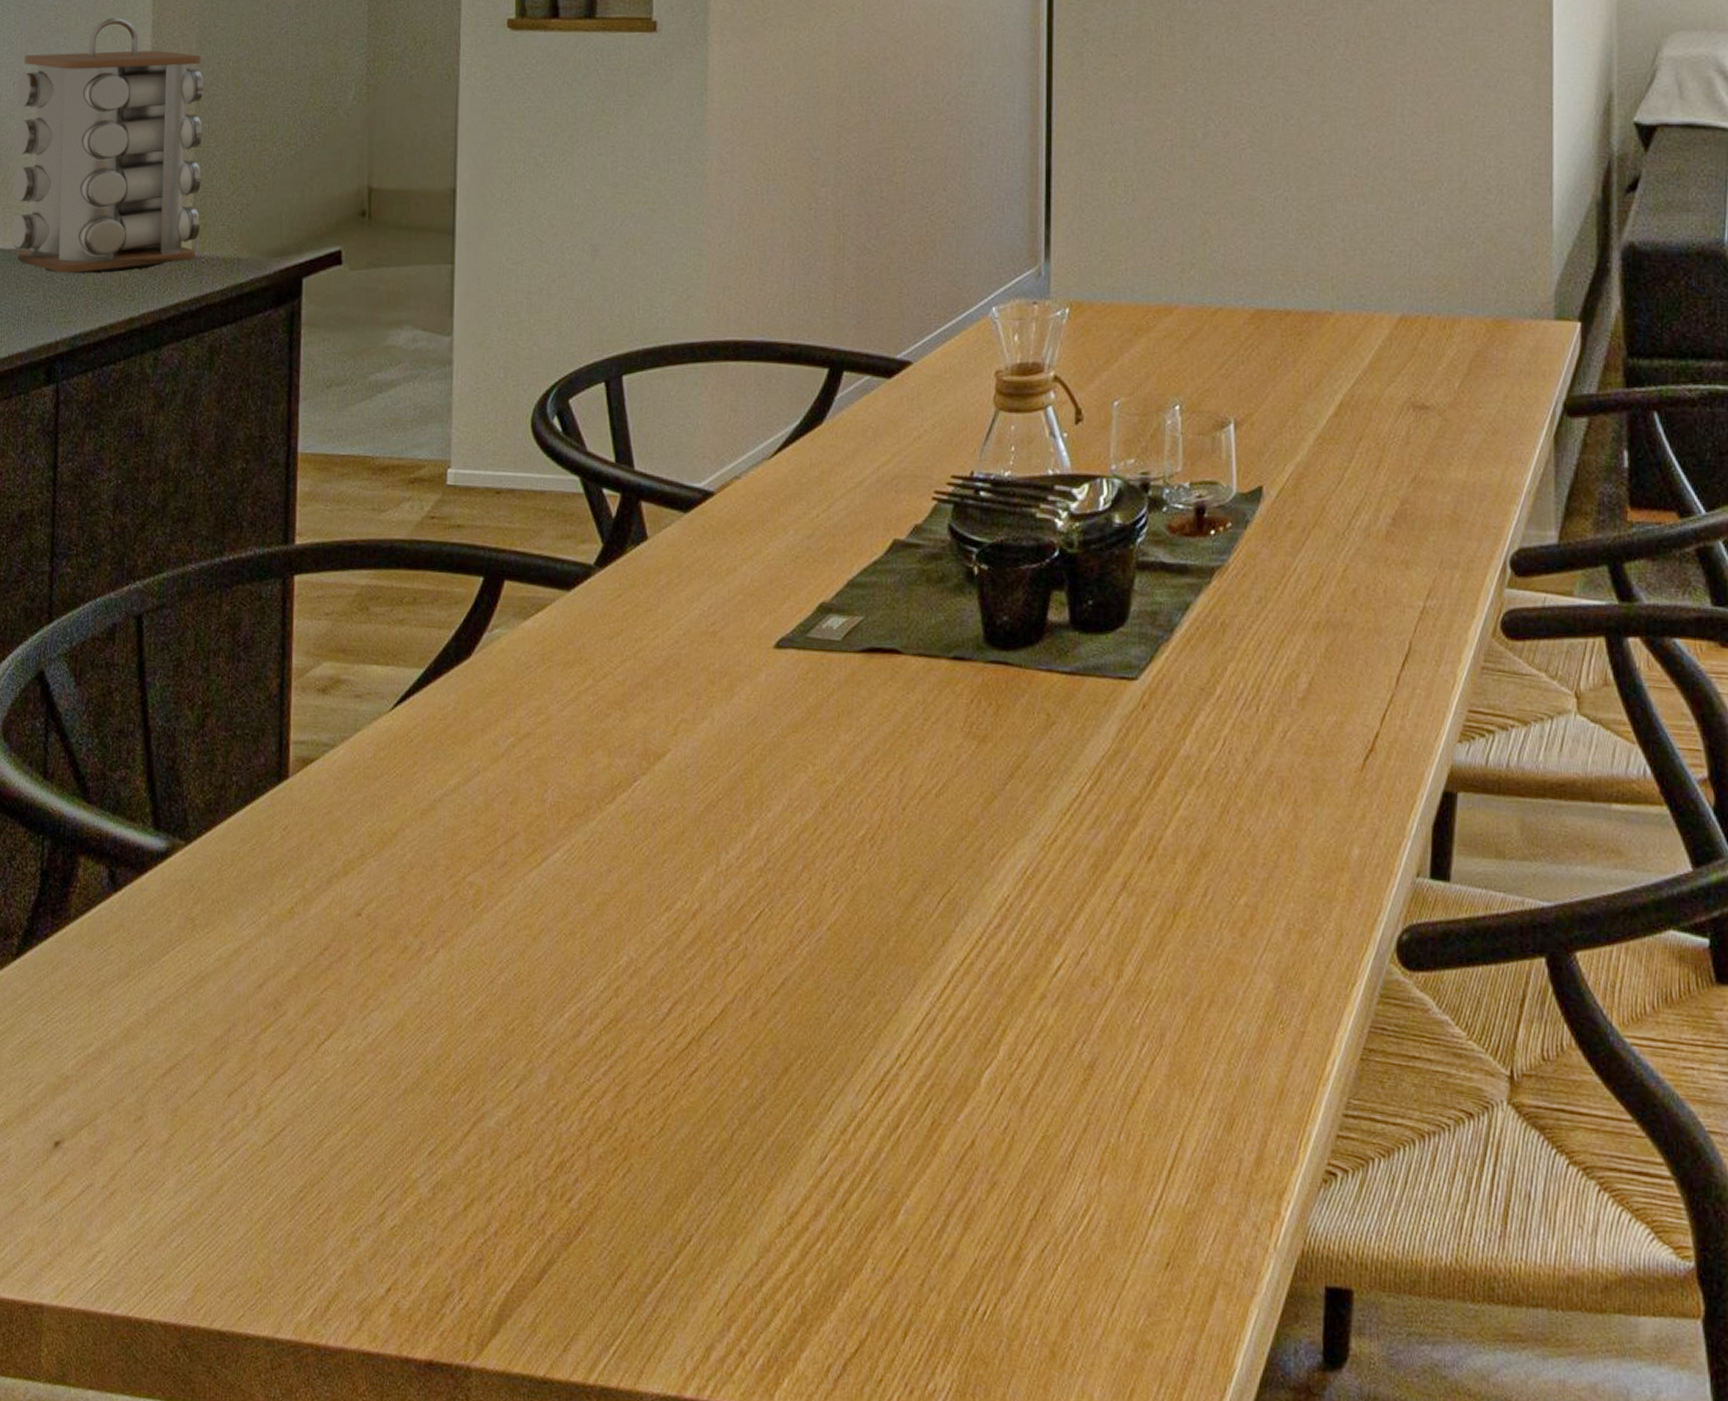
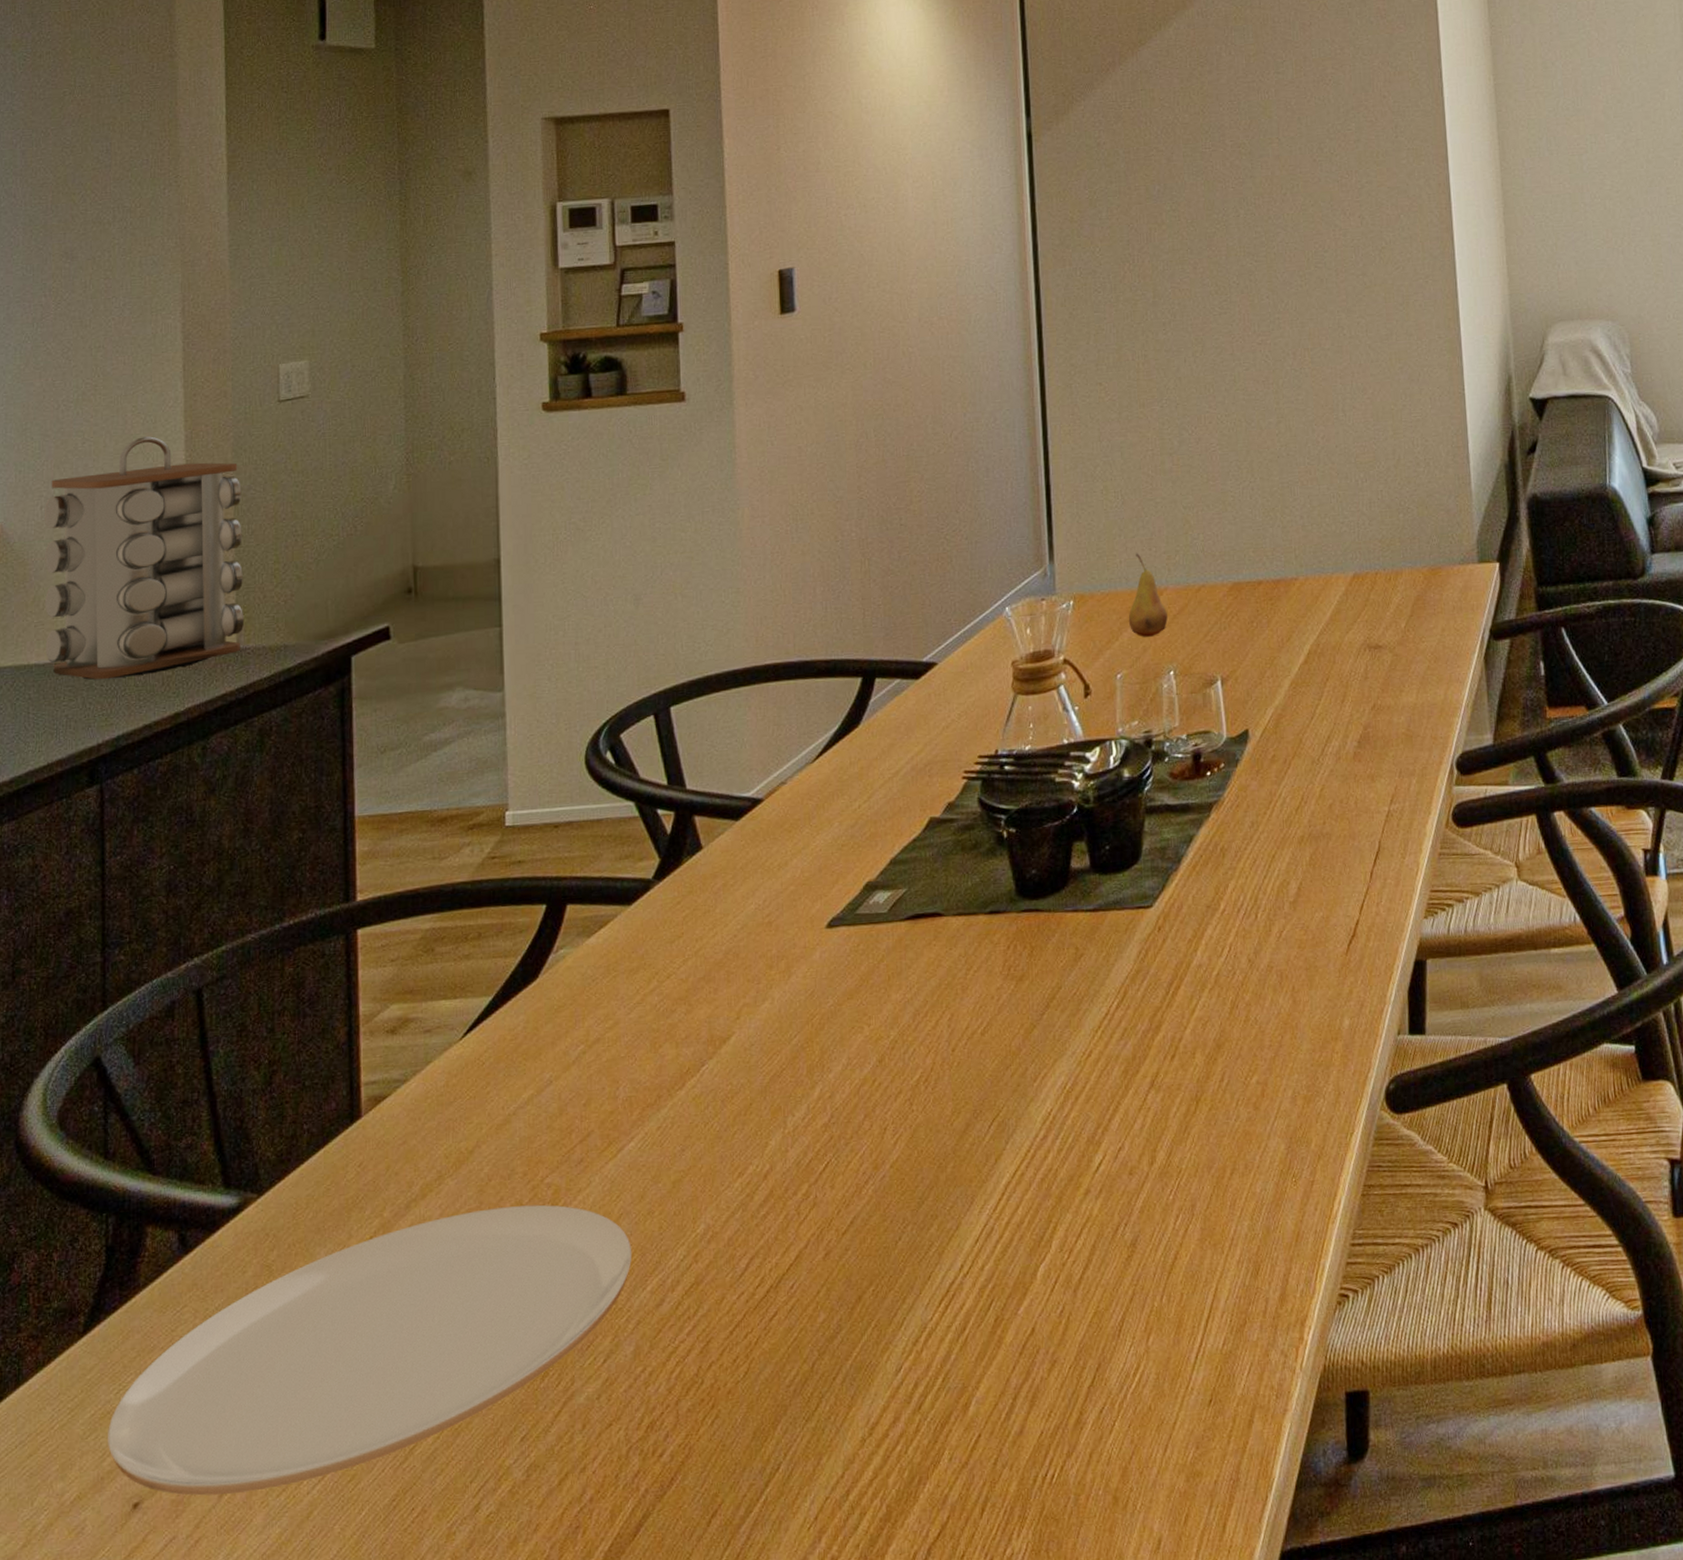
plate: none [33,898,551,1154] -> present [107,1204,632,1496]
fruit: none [1131,260,1177,363] -> present [1128,553,1168,638]

